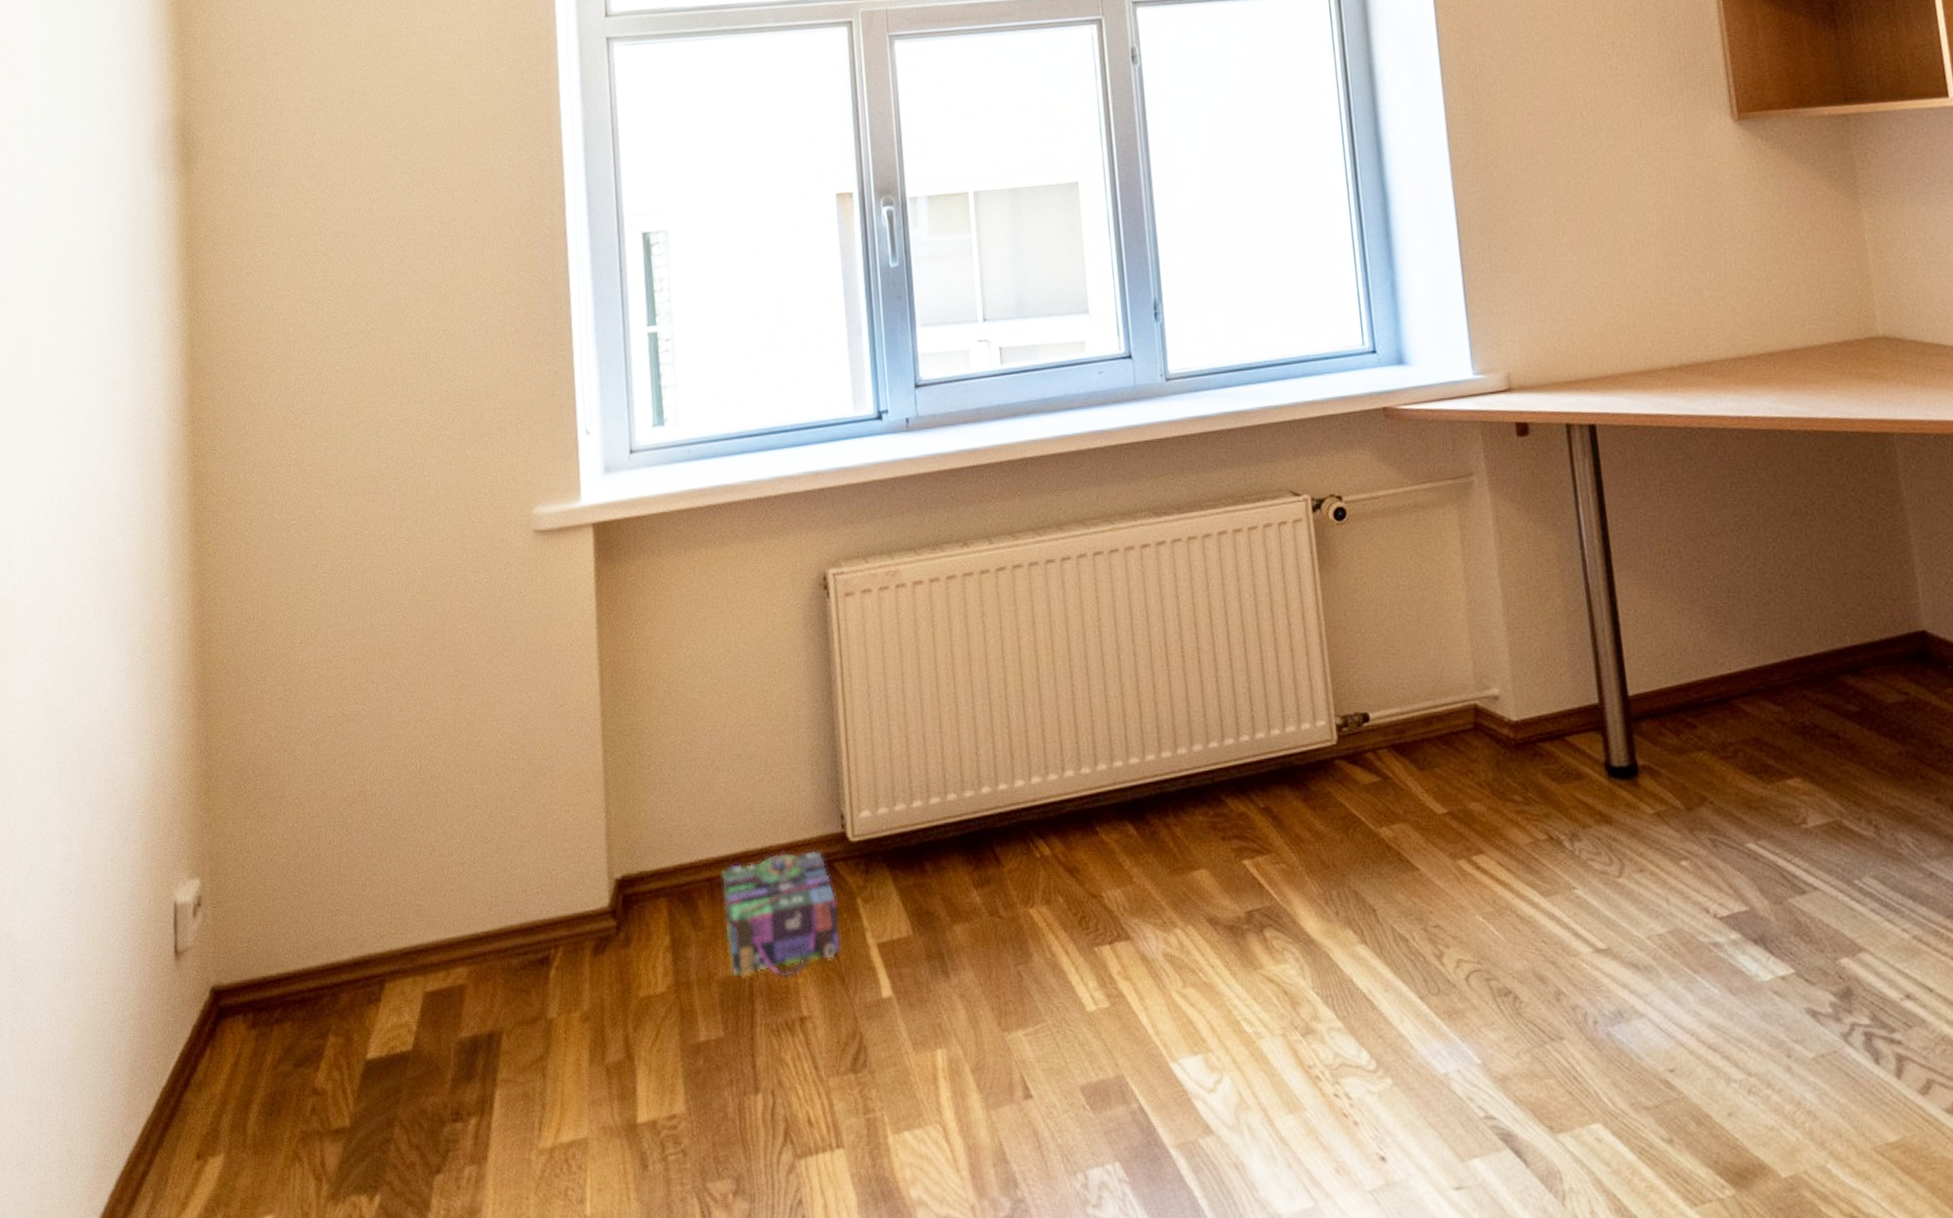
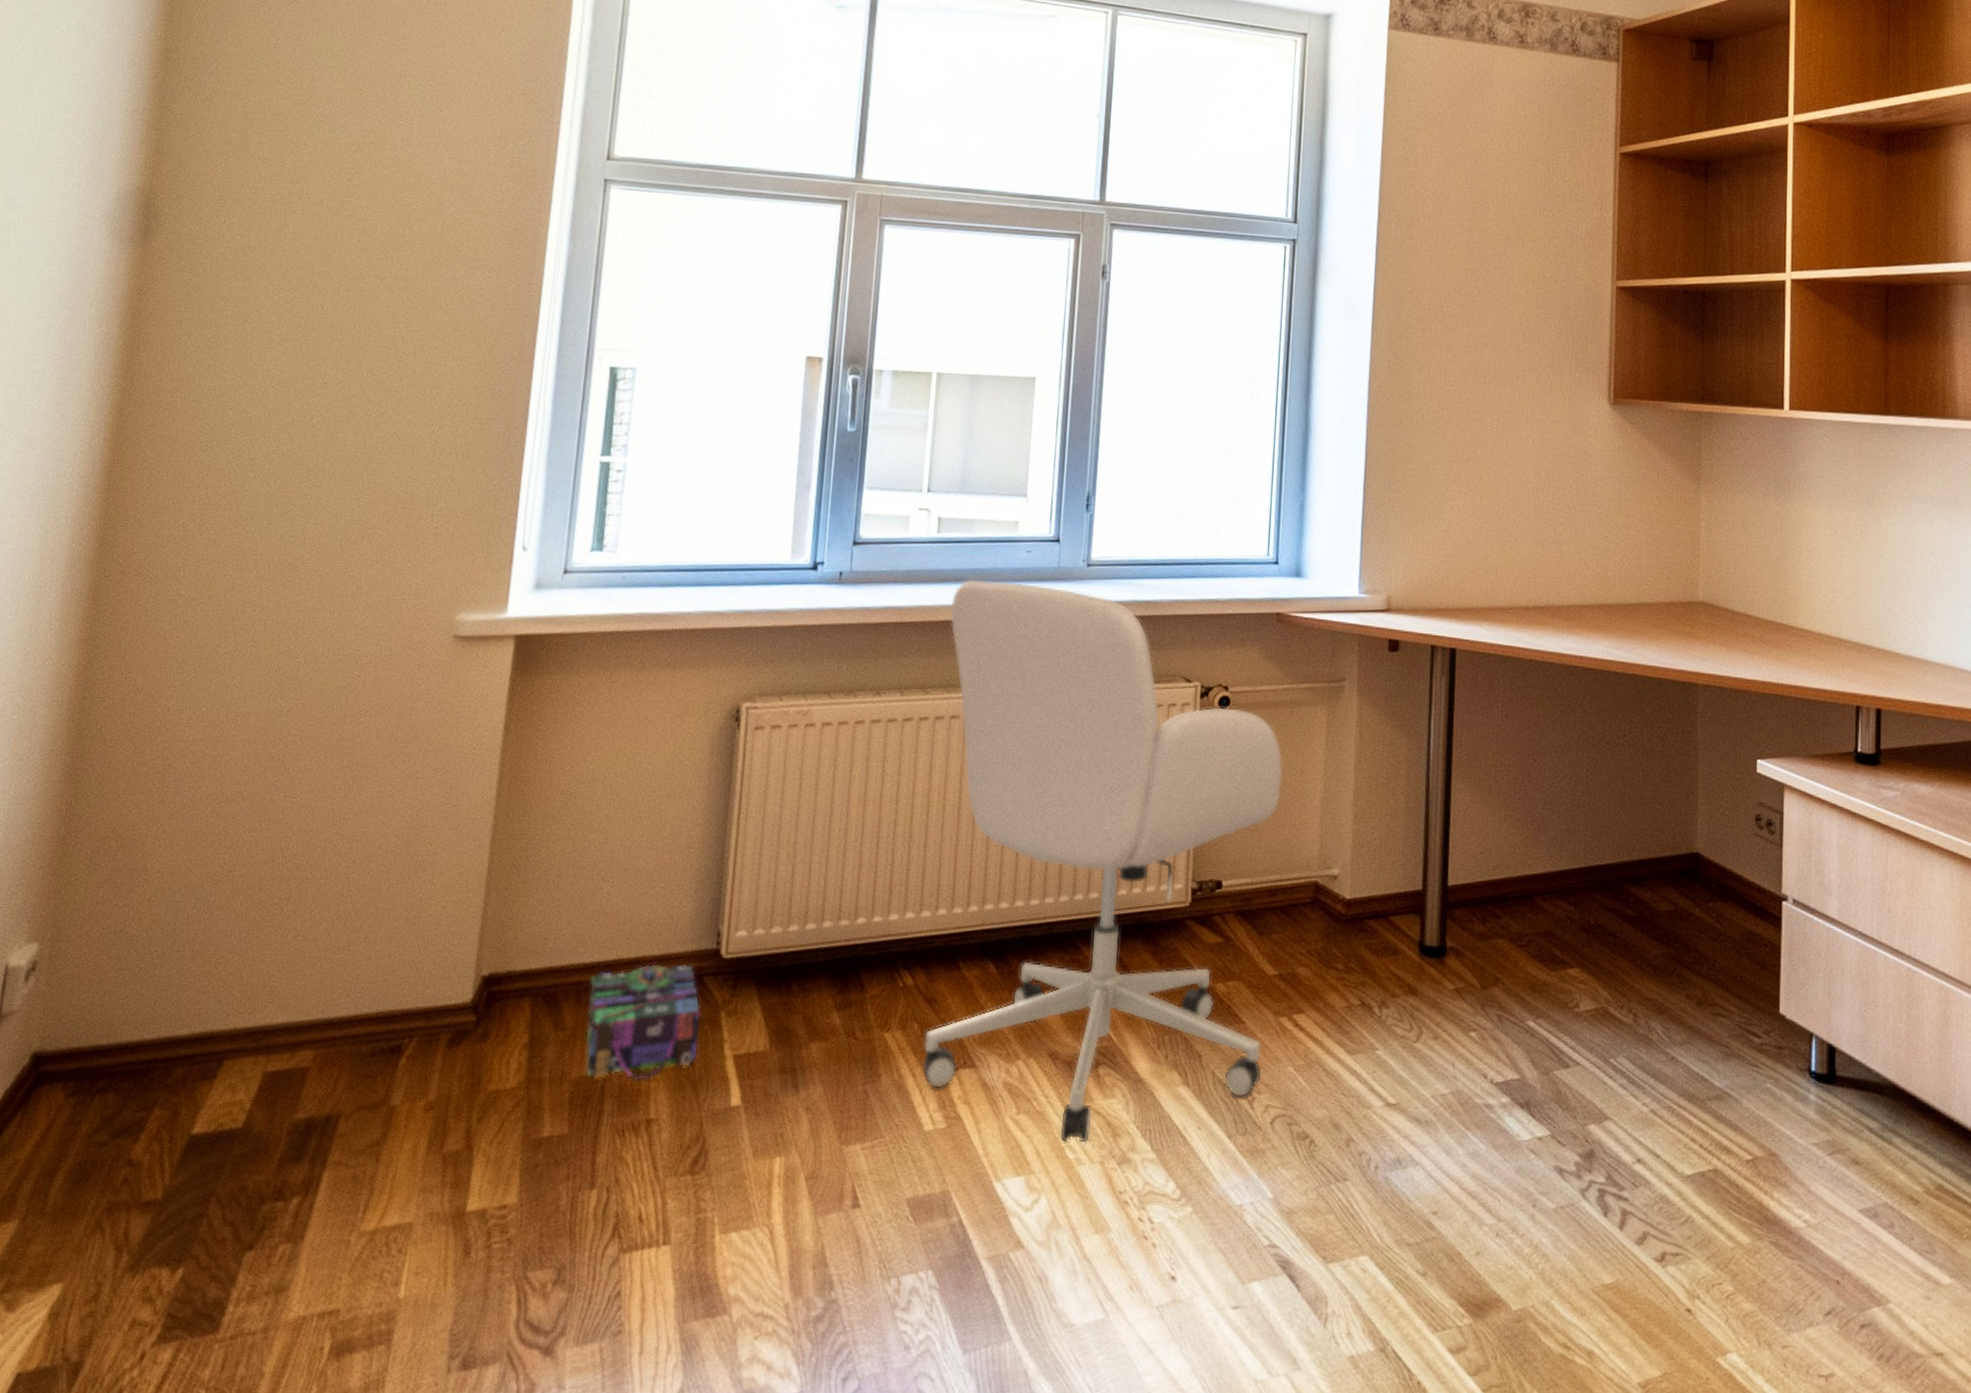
chair: none [1026,407,1446,1015] -> present [922,579,1283,1143]

